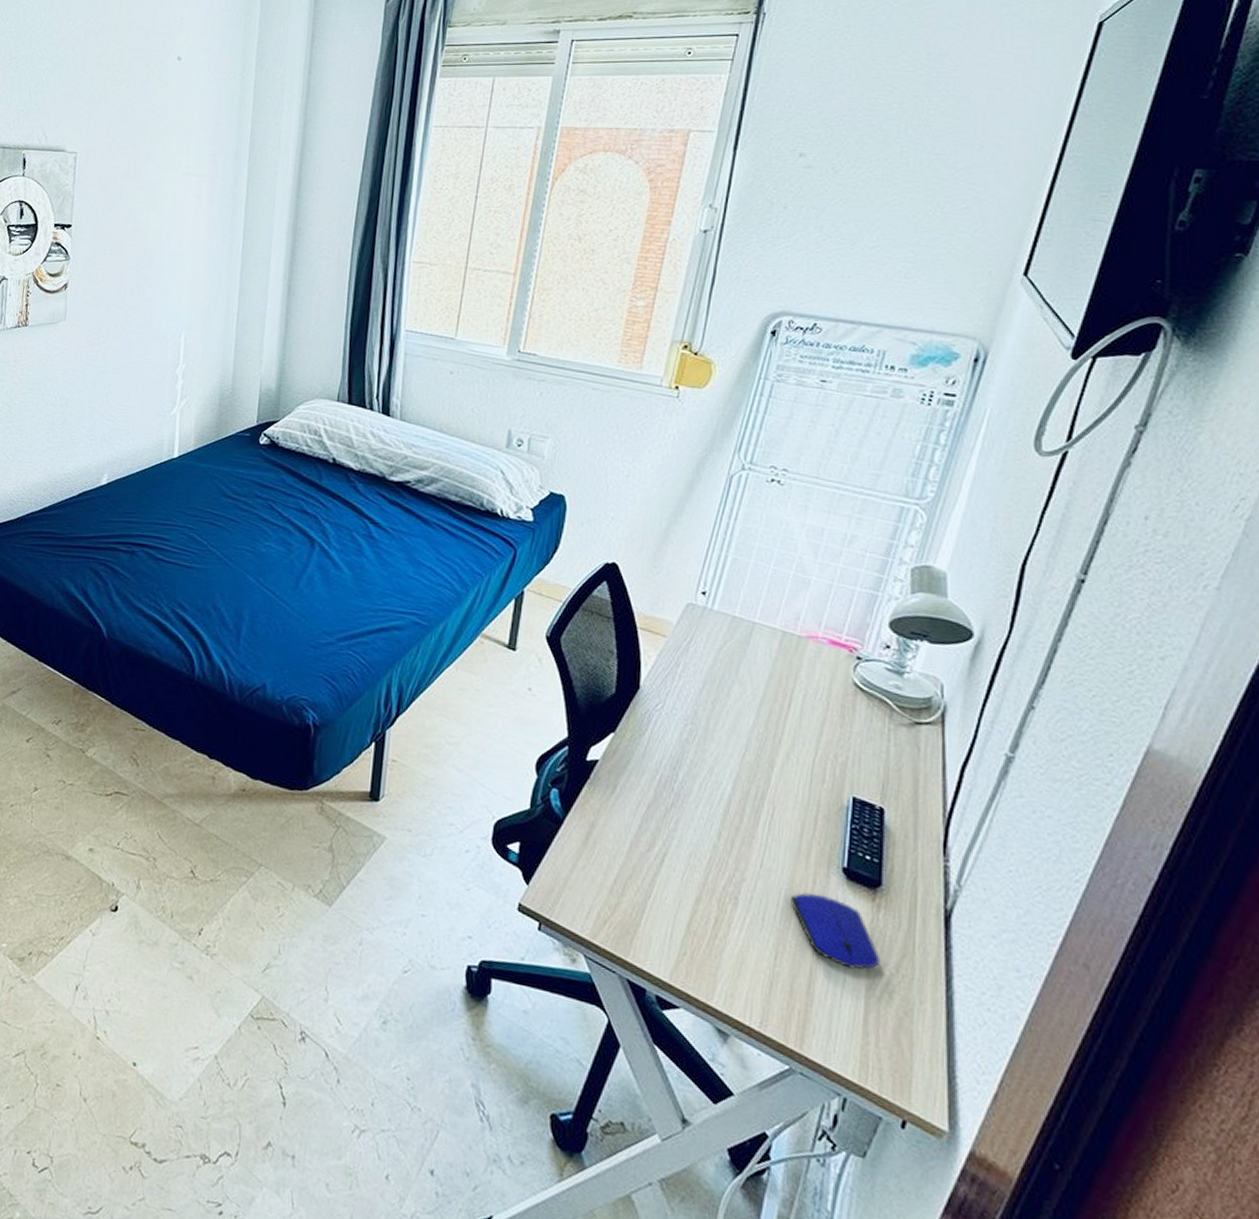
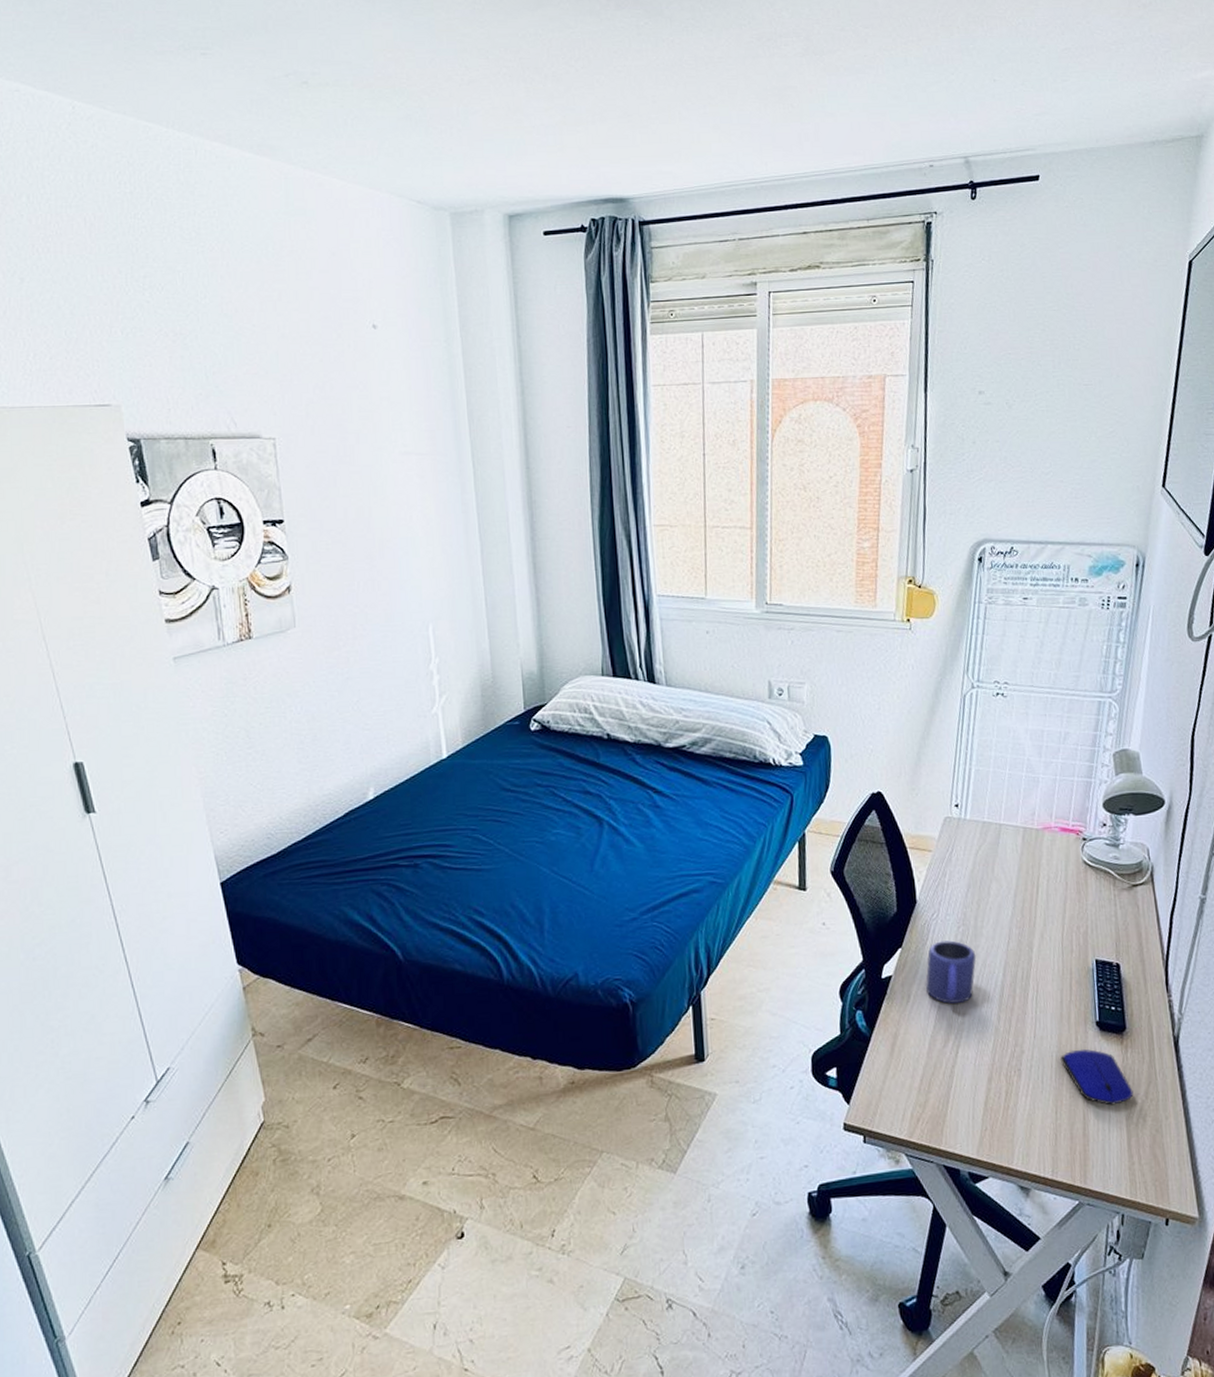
mug: none [637,735,702,808] -> present [926,940,976,1004]

